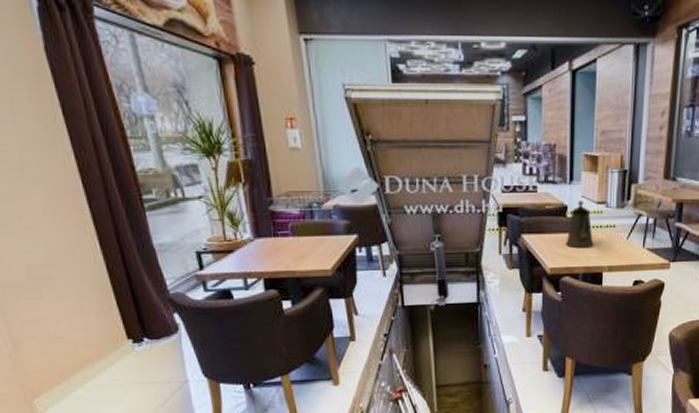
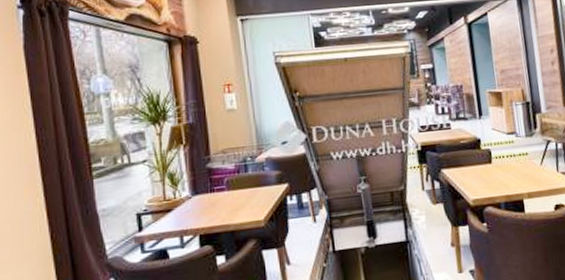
coffee pot: present [566,200,594,249] -> none [484,132,511,179]

